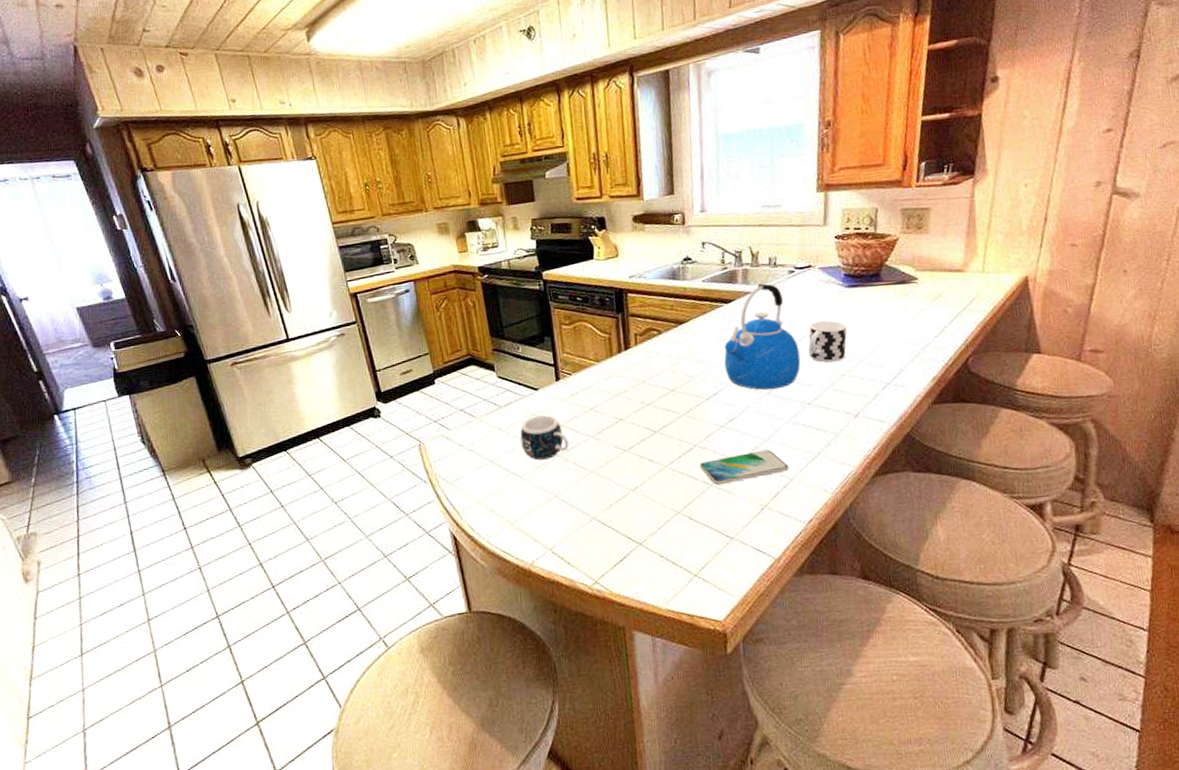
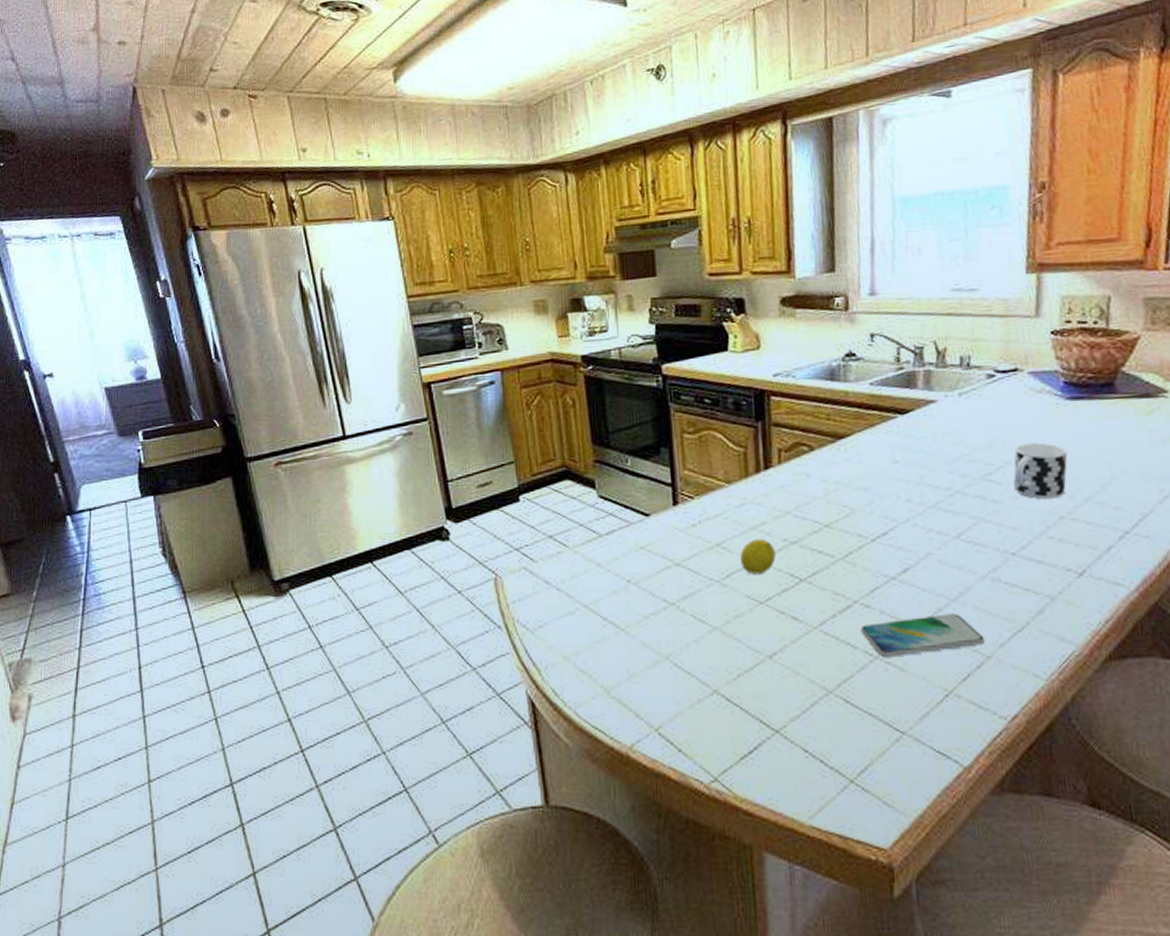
mug: present [520,415,569,460] -> none [624,549,687,608]
fruit: none [608,402,635,430] -> present [739,538,776,575]
kettle: present [724,283,801,390] -> none [897,390,1003,532]

